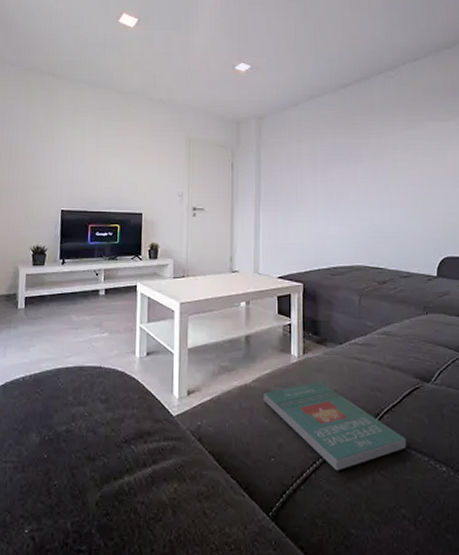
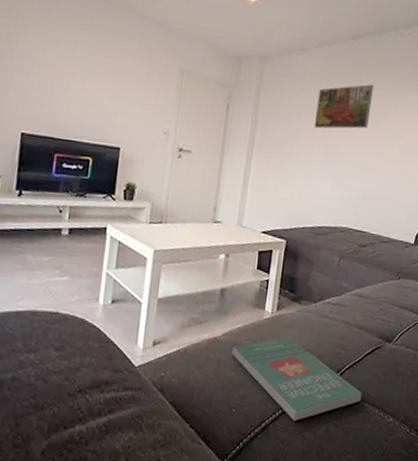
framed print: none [315,125,369,174] -> present [314,83,373,129]

